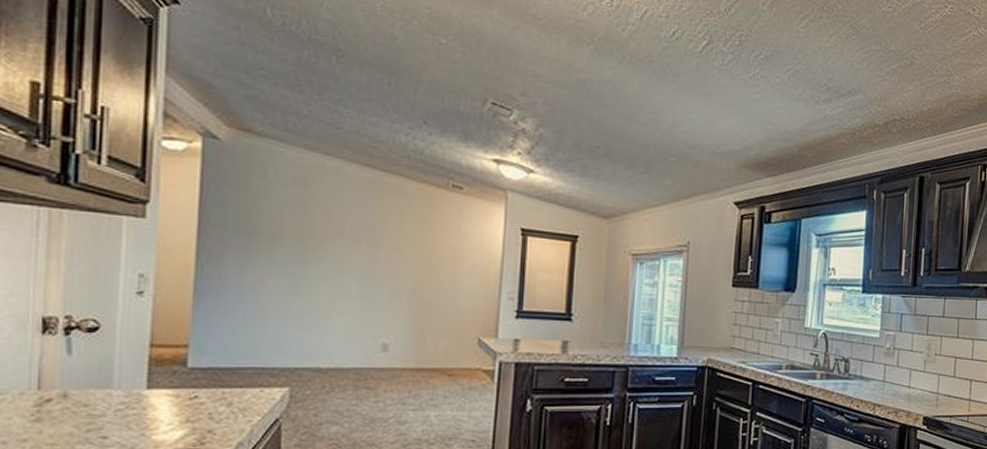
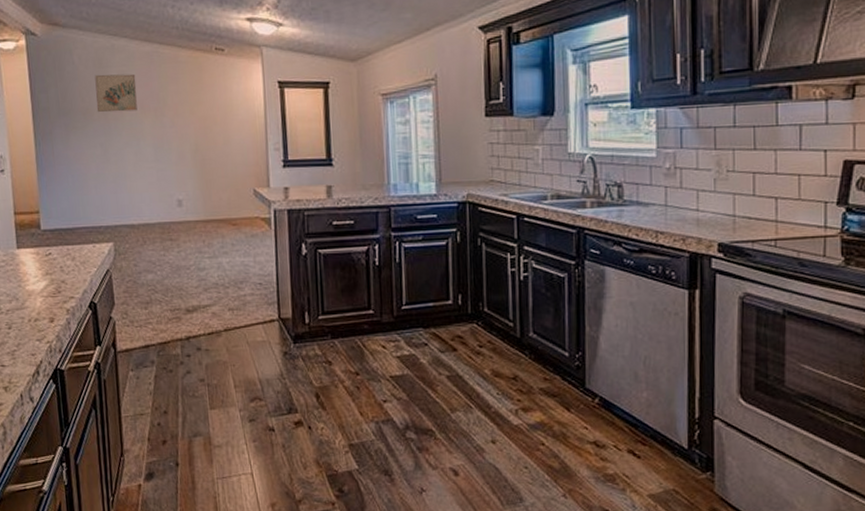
wall art: none [290,194,348,241] -> present [95,73,137,113]

